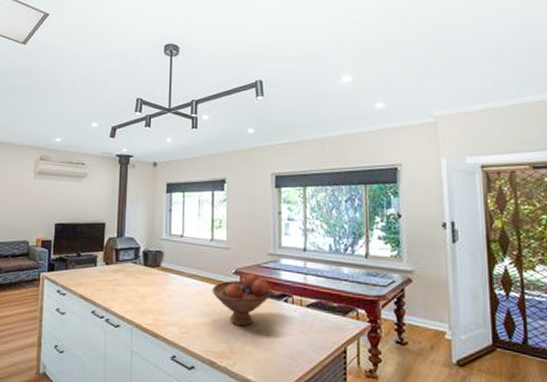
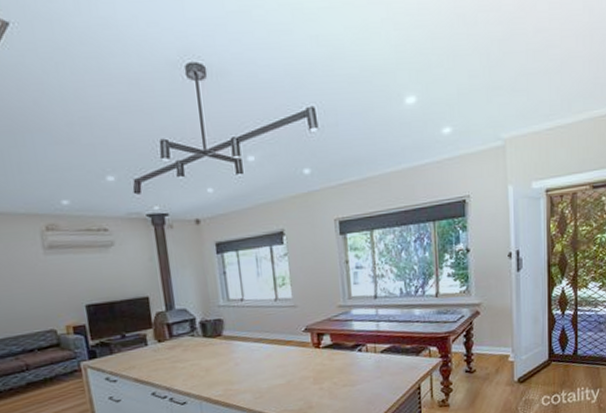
fruit bowl: present [212,273,271,327] -> none [282,328,345,383]

